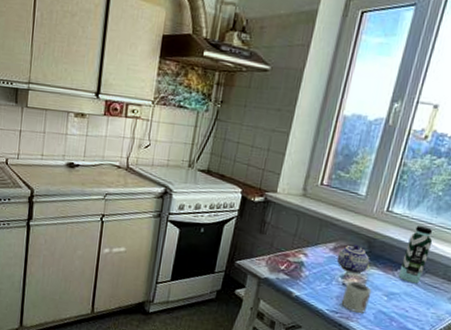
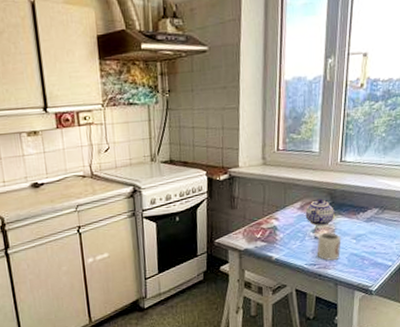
water bottle: present [398,226,433,284] -> none [361,168,385,222]

